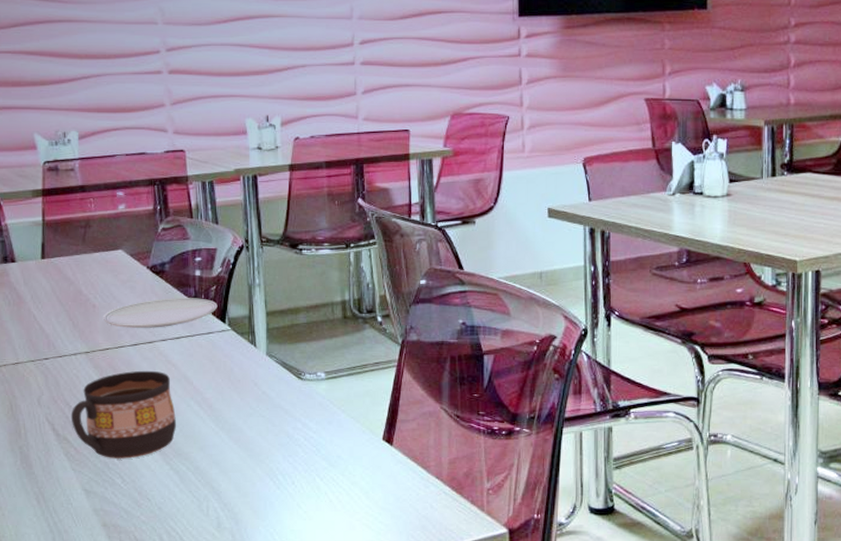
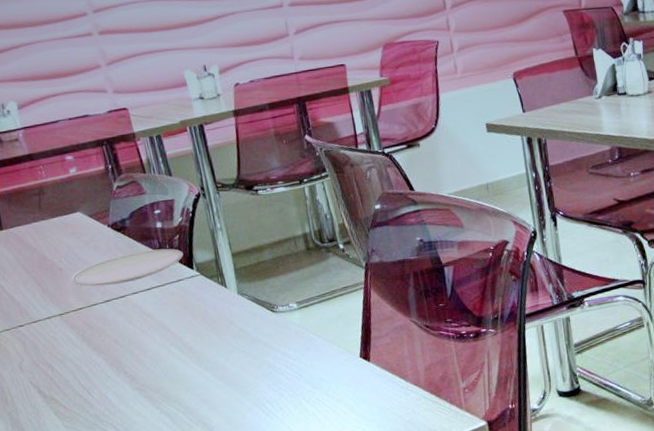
cup: present [71,370,177,459] -> none [54,323,161,411]

